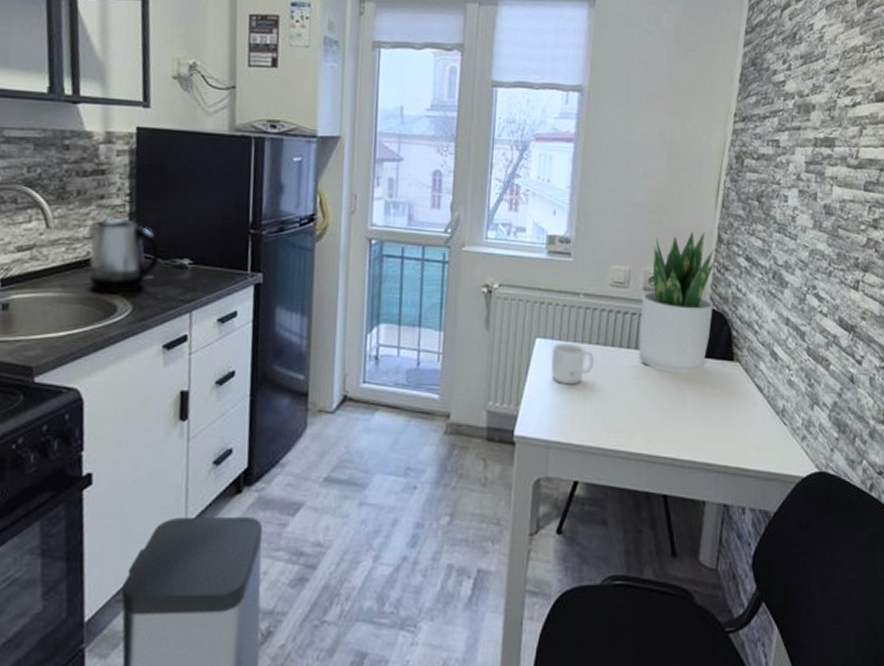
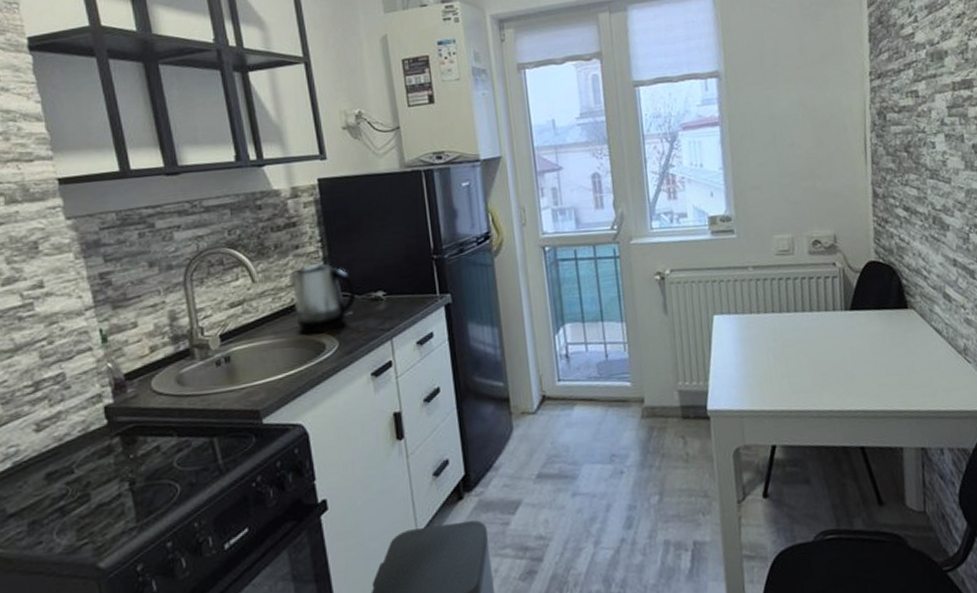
mug: present [551,343,595,385] -> none [730,314,774,356]
planter: present [639,232,716,374] -> none [808,190,881,329]

